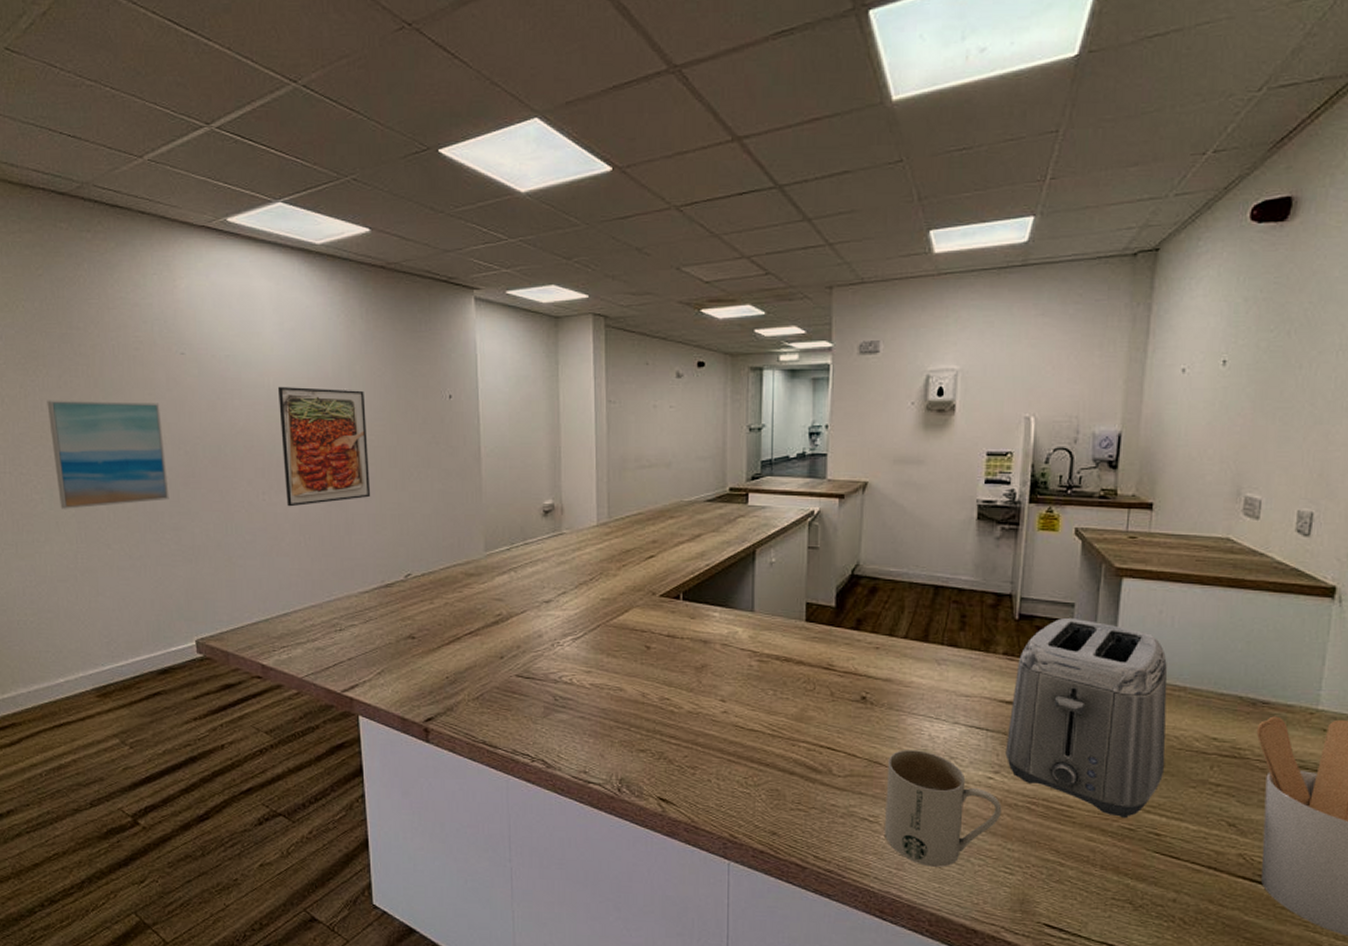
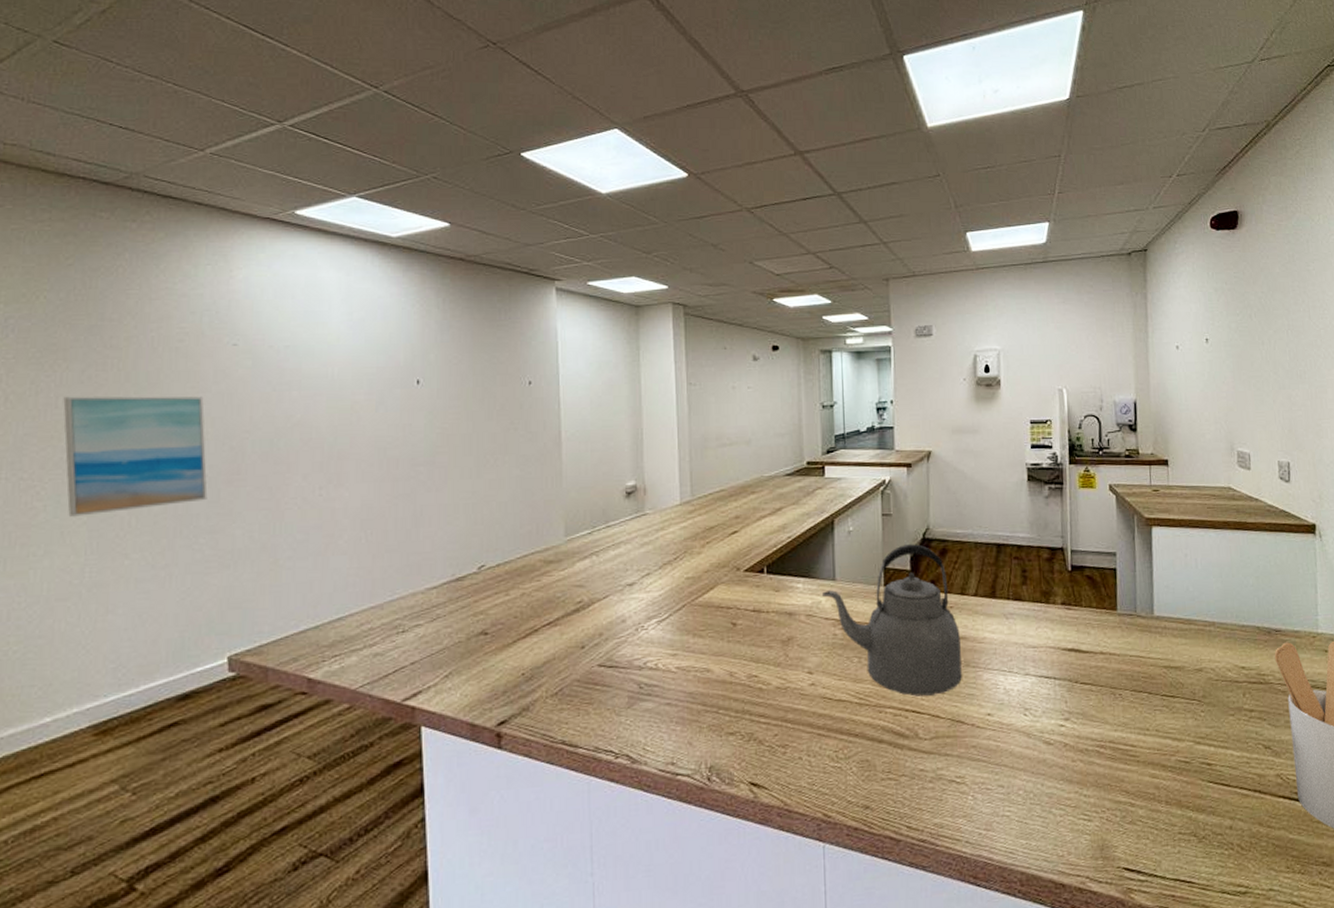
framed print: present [278,386,371,507] -> none [343,376,443,501]
kettle: none [740,580,885,734] -> present [823,544,962,697]
mug: present [884,750,1002,867] -> none [969,704,1075,823]
toaster: present [1005,618,1168,819] -> none [1072,566,1207,752]

